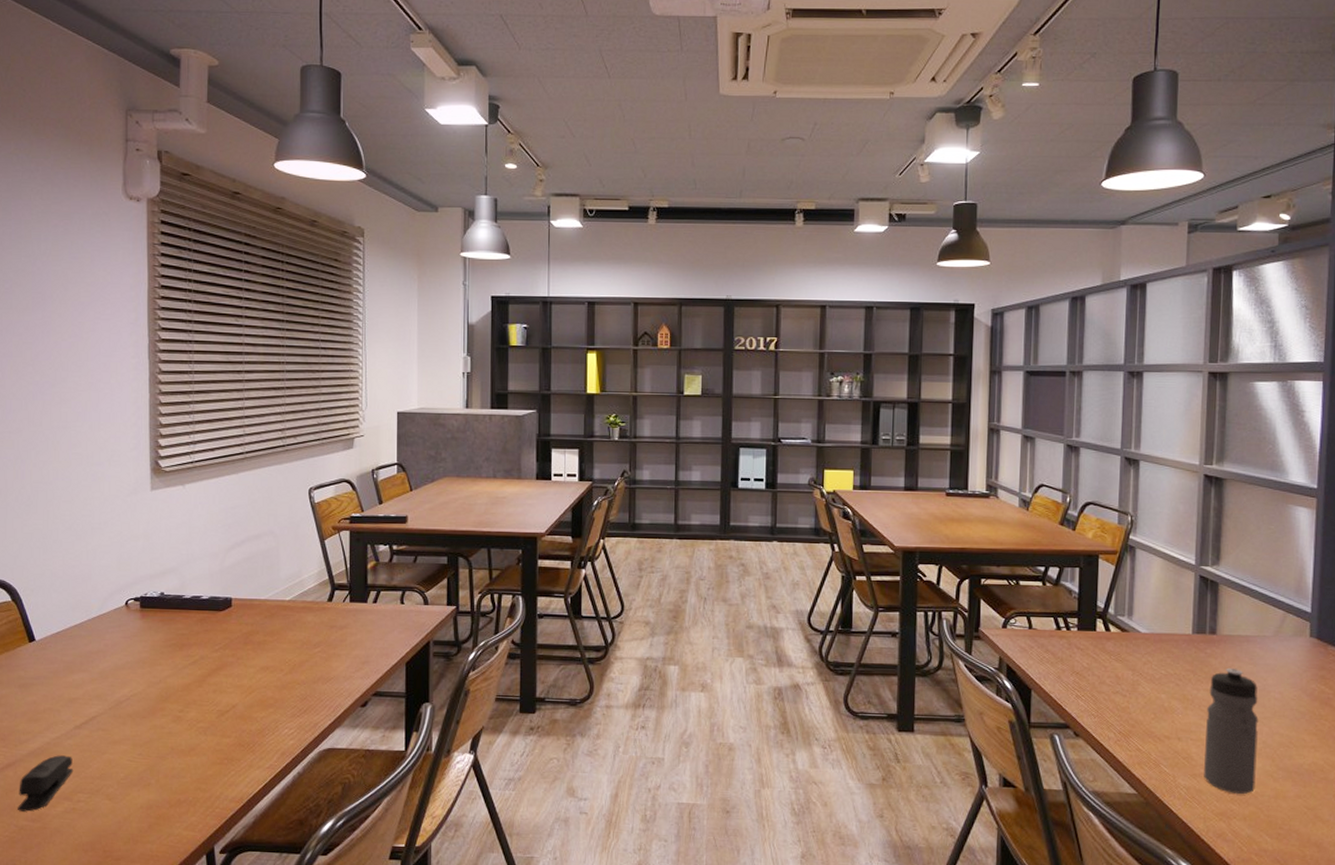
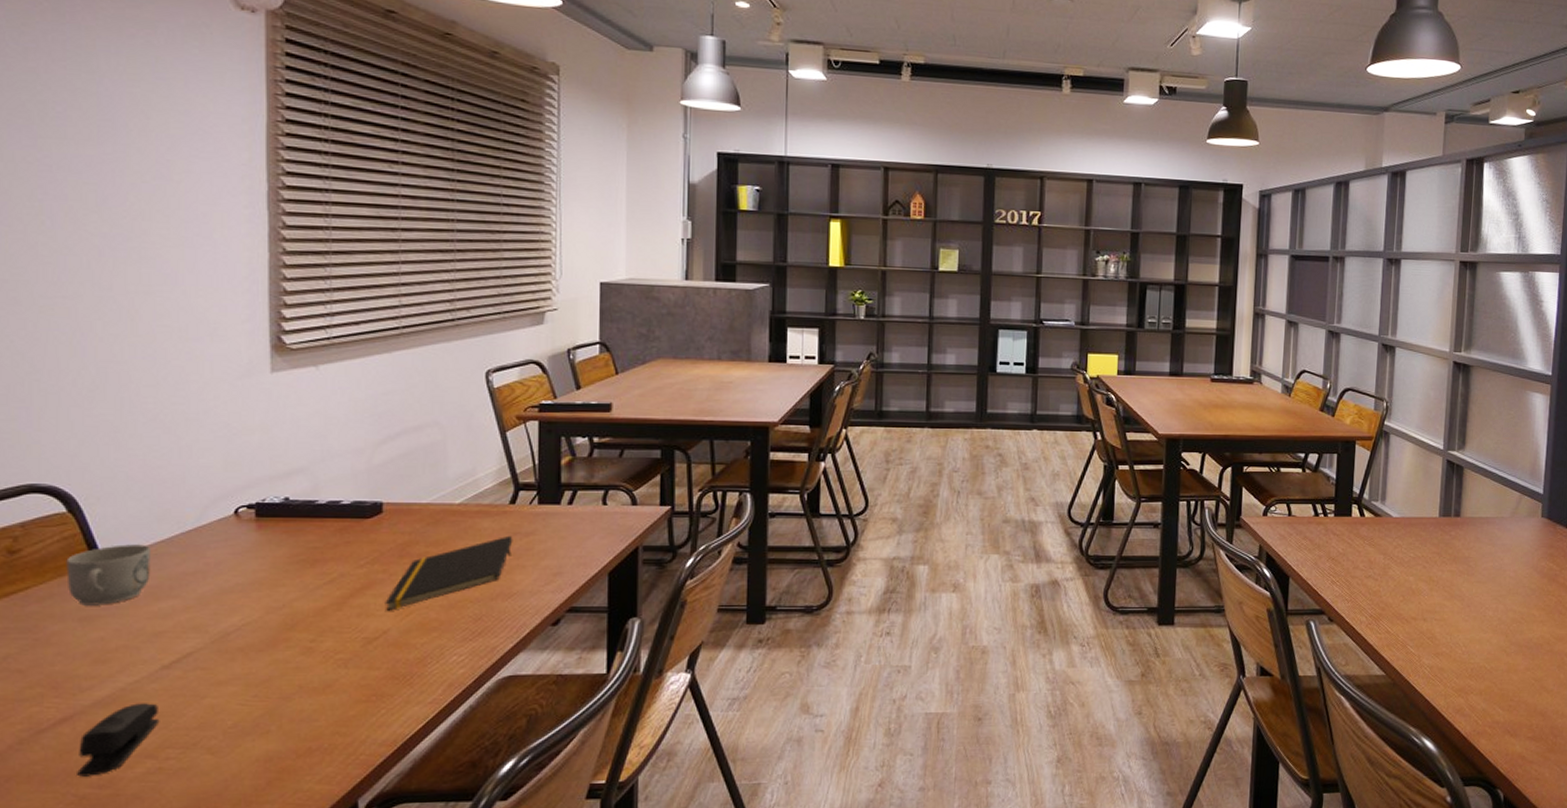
mug: none [11,627,67,676] -> present [66,544,151,606]
notepad: none [234,628,331,689] -> present [385,535,513,611]
water bottle: present [1204,667,1259,794] -> none [1446,548,1495,670]

